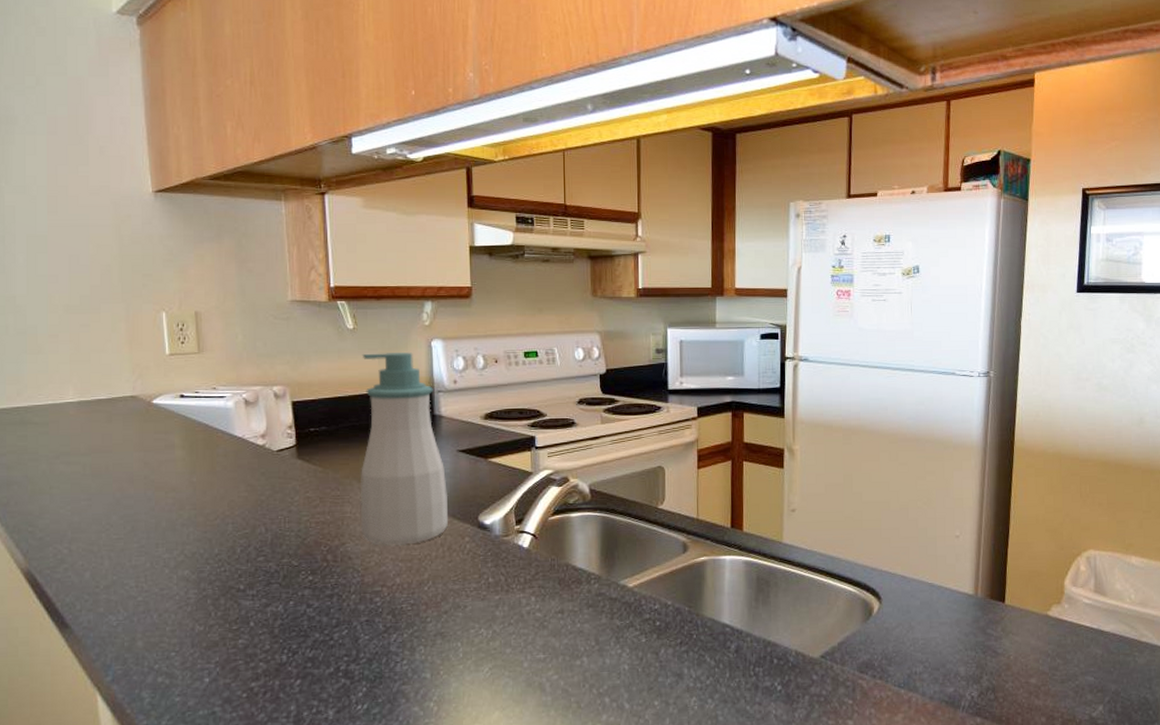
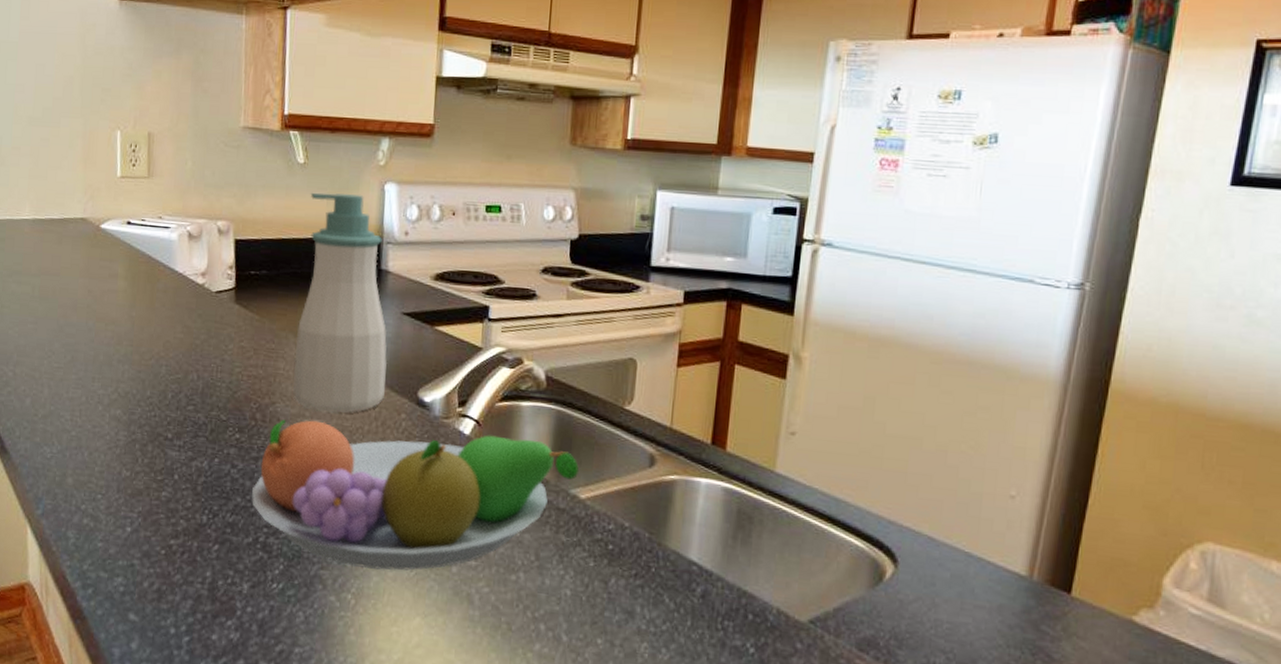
fruit bowl: none [330,544,626,678] -> present [252,420,580,571]

